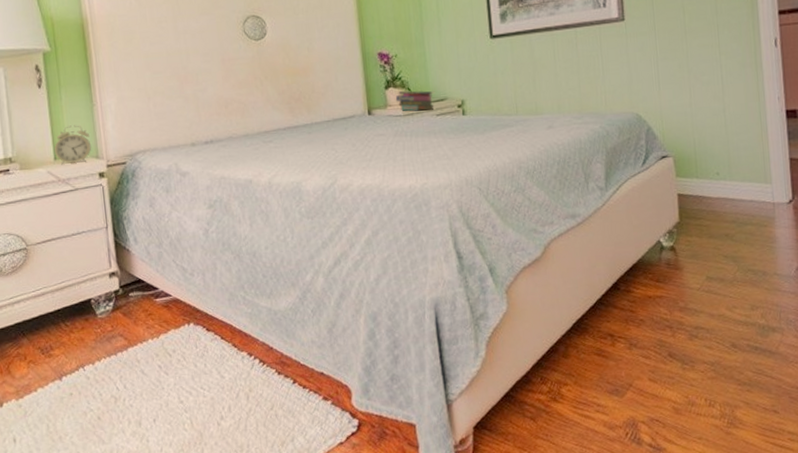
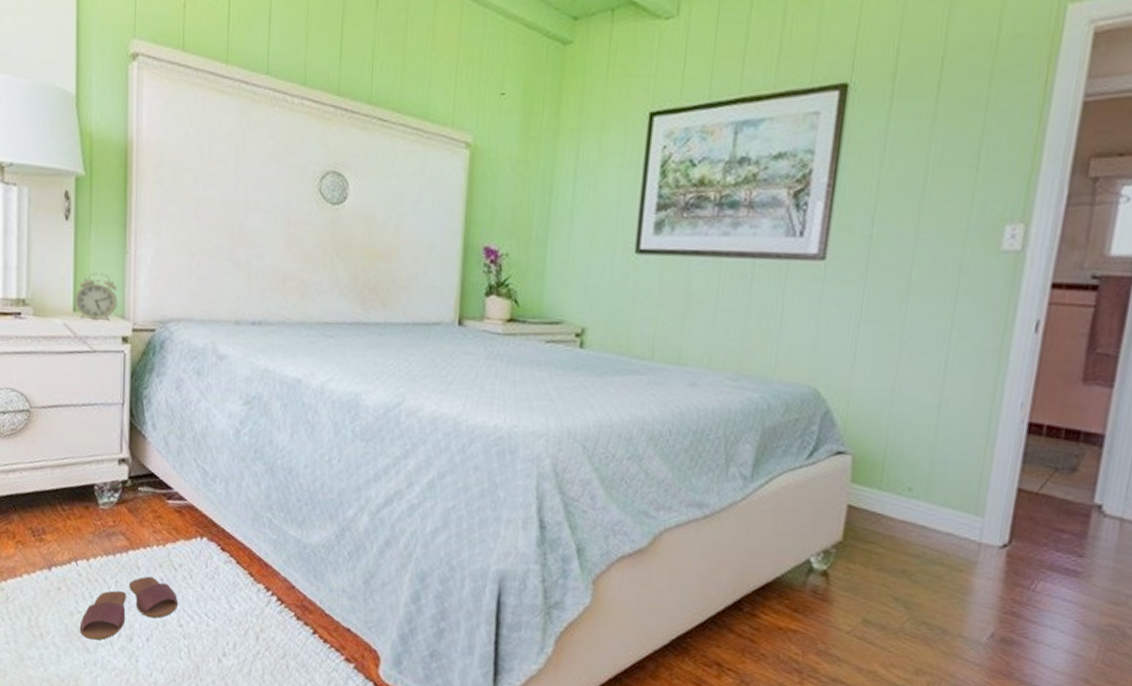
slippers: none [93,366,176,432] -> present [79,576,178,640]
books: present [396,90,436,111] -> none [497,302,550,335]

